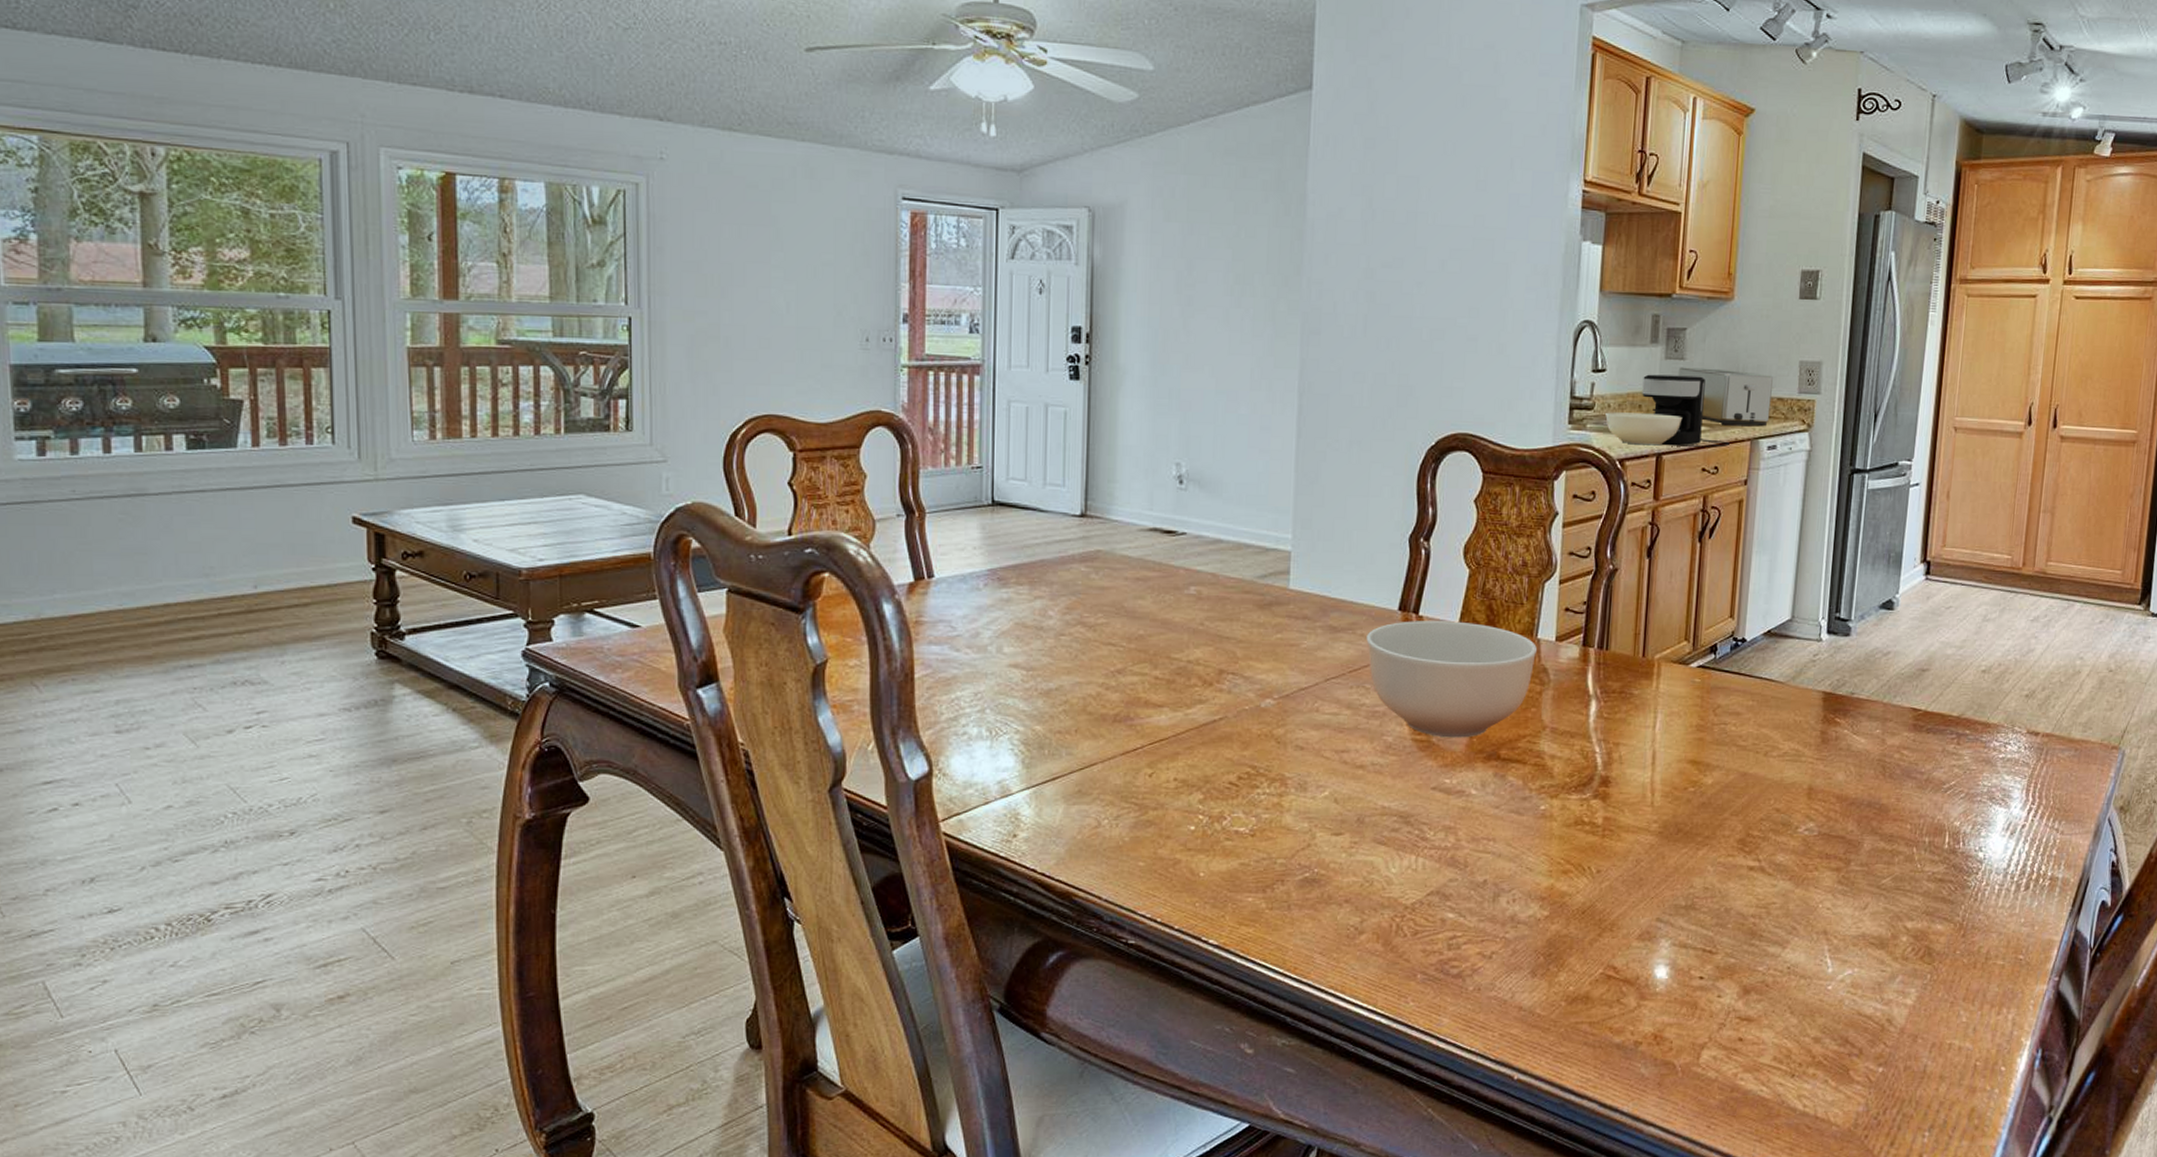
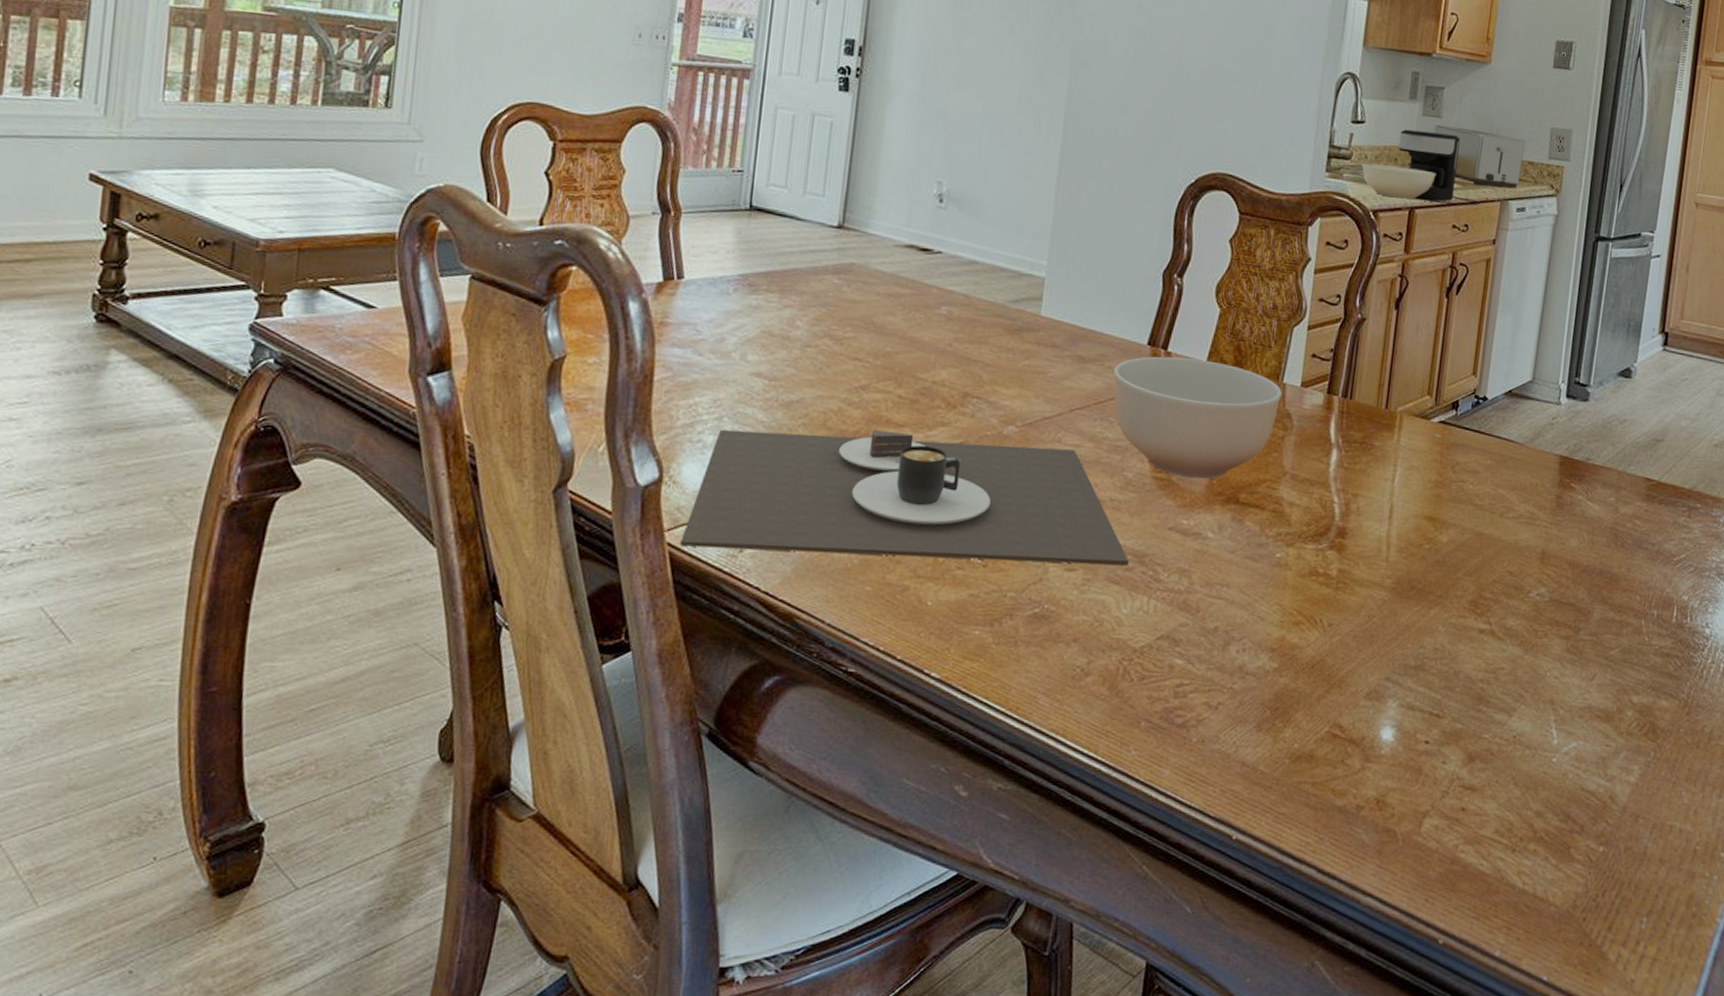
place setting: none [956,712,1395,835] -> present [680,429,1129,566]

